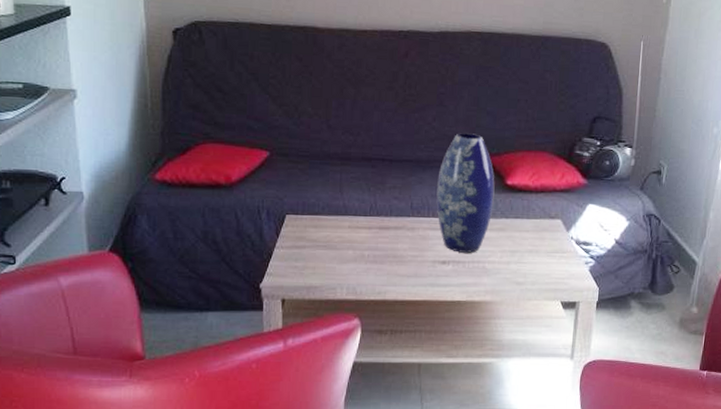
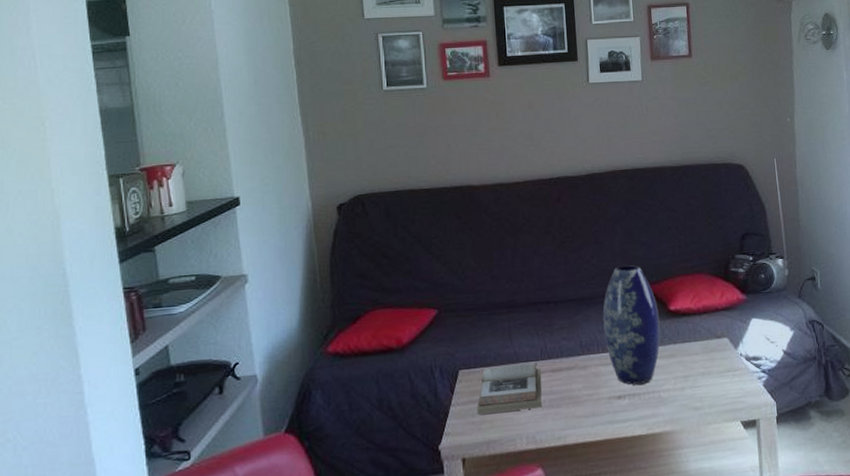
book: none [300,216,369,262] -> present [476,362,542,414]

